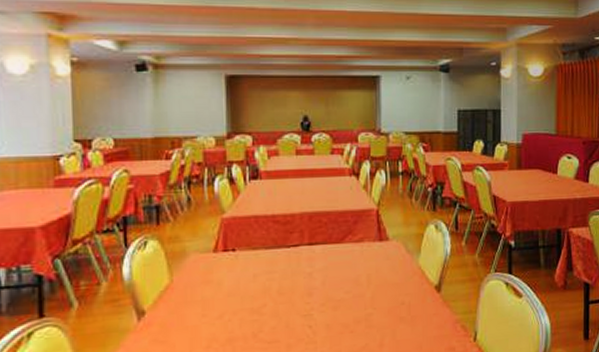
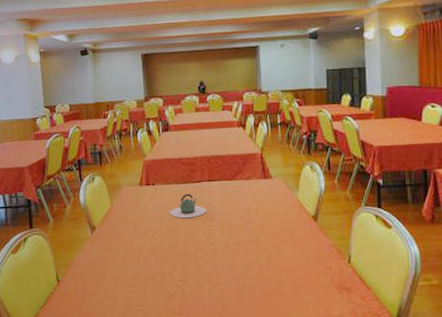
teapot: none [253,261,305,295] -> present [169,193,207,219]

